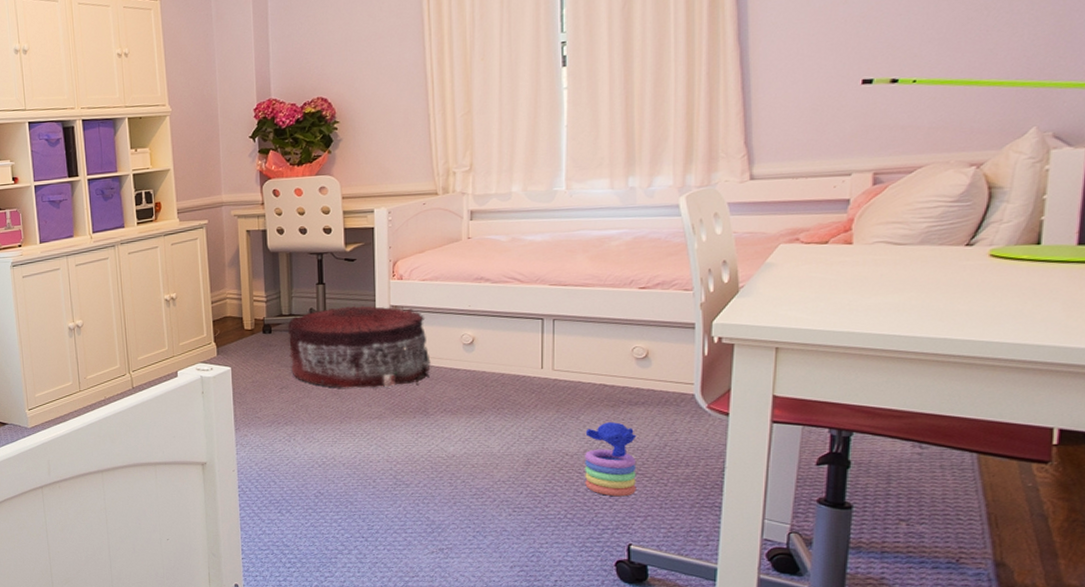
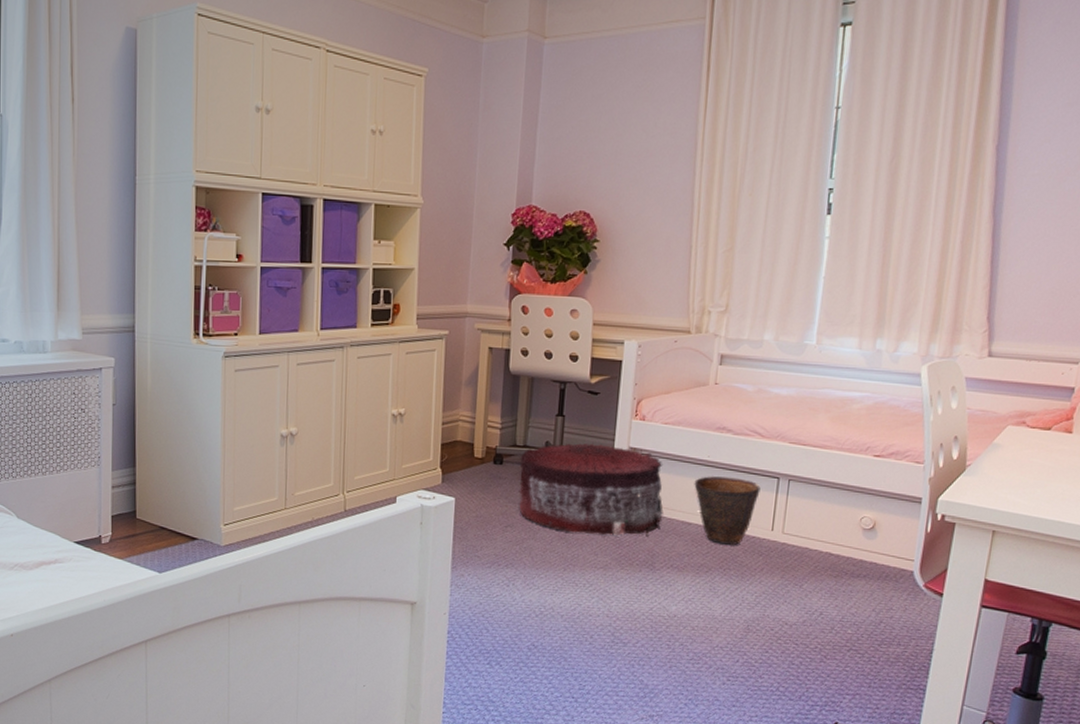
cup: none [458,323,525,387] -> present [694,475,761,546]
stacking toy: present [585,422,637,497] -> none [800,593,855,673]

